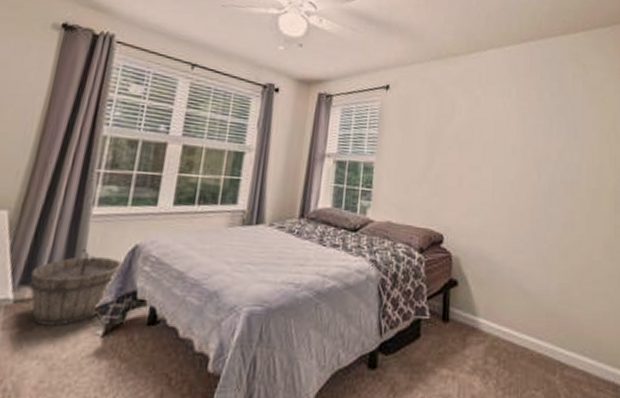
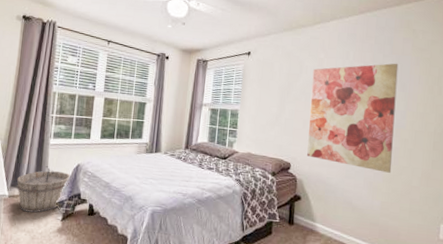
wall art: none [464,104,569,244] -> present [307,63,399,173]

